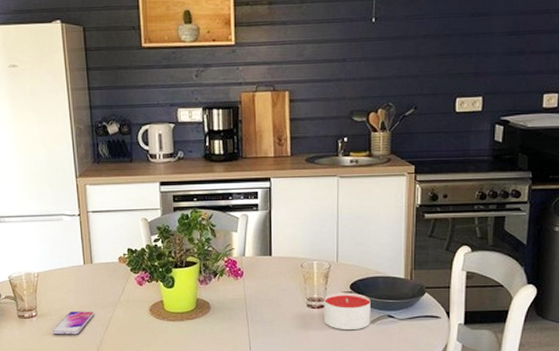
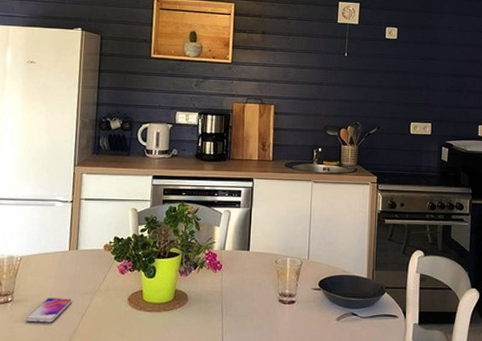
candle: present [323,292,371,331] -> none [293,289,337,327]

